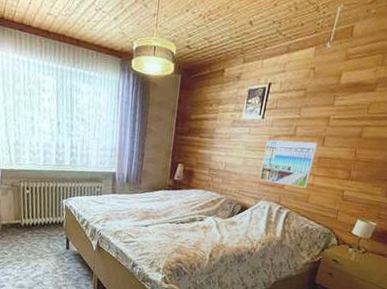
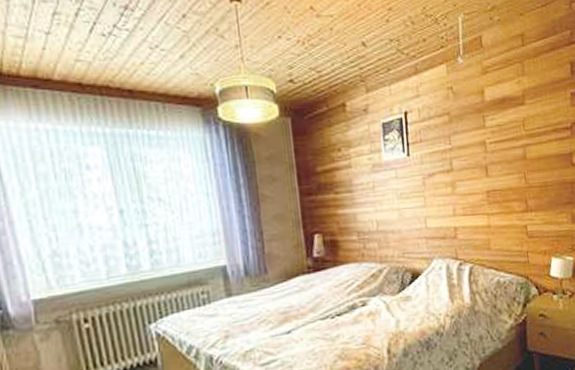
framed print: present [260,140,318,188] -> none [420,173,485,234]

